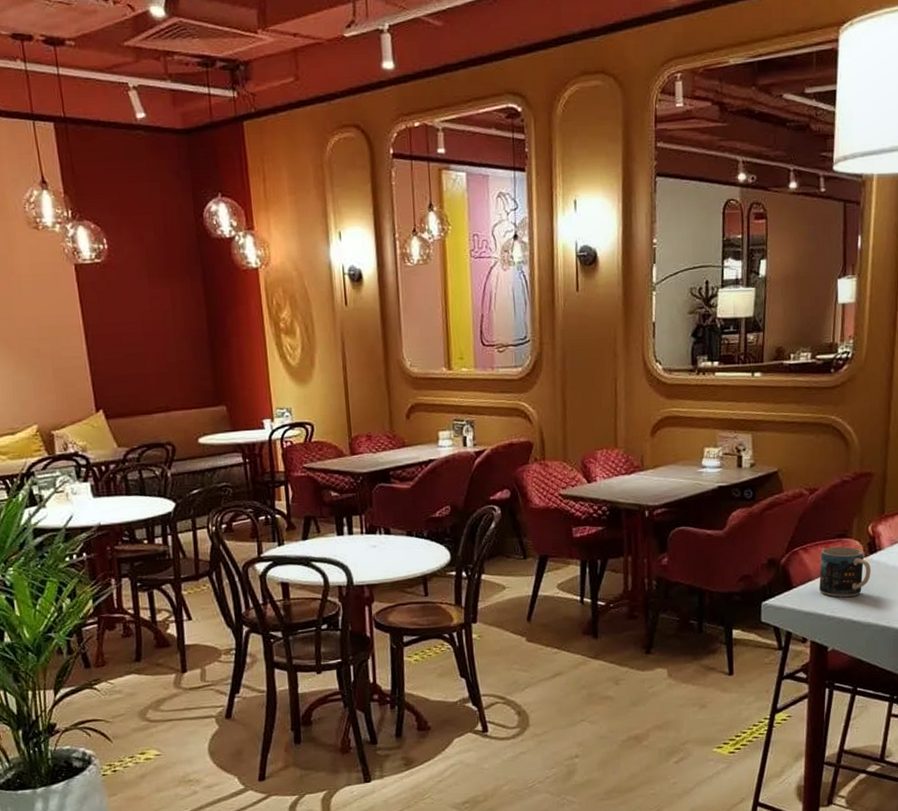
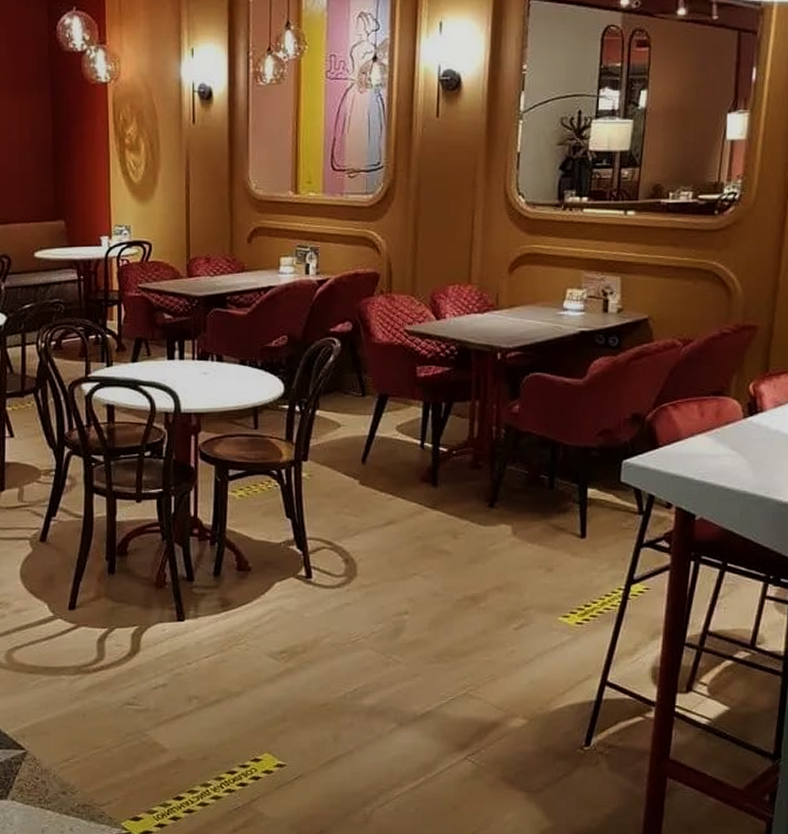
mug: present [819,546,871,598] -> none [689,405,750,462]

